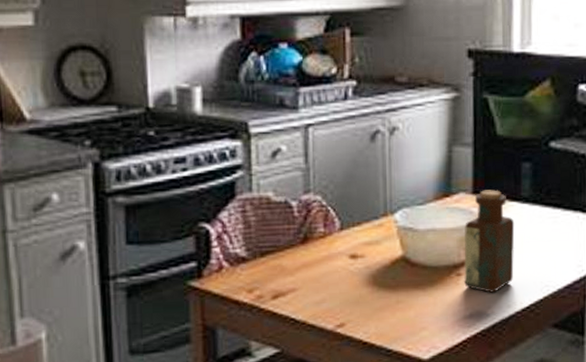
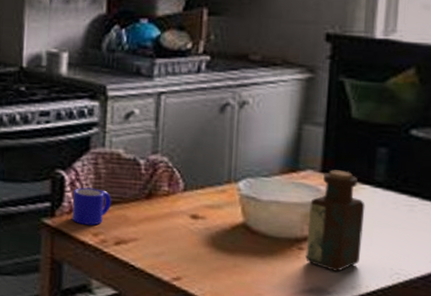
mug: none [221,239,265,282] -> present [72,187,112,226]

